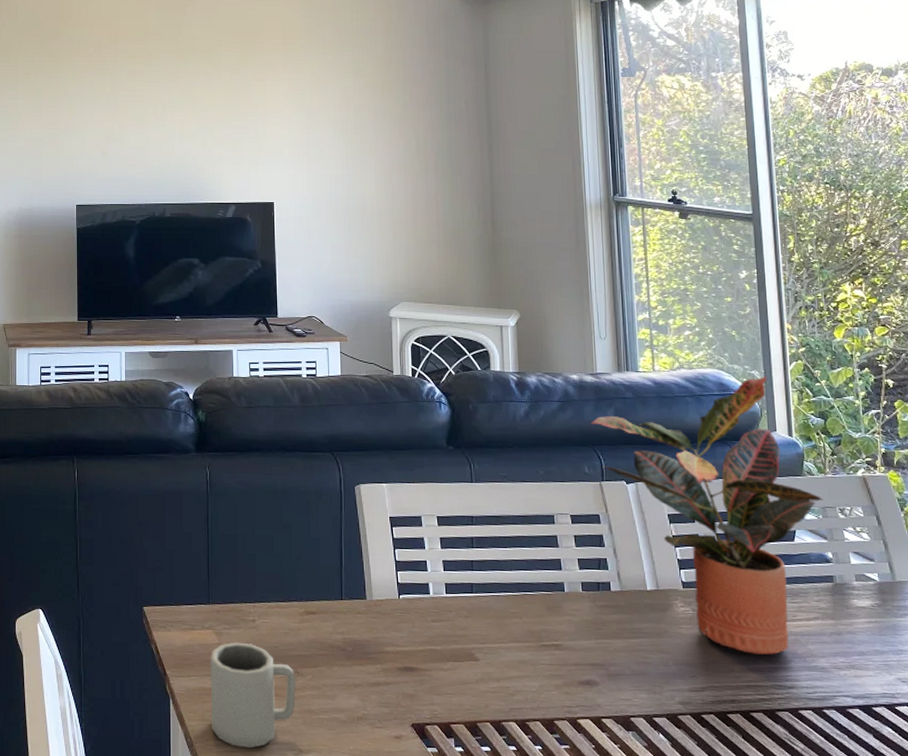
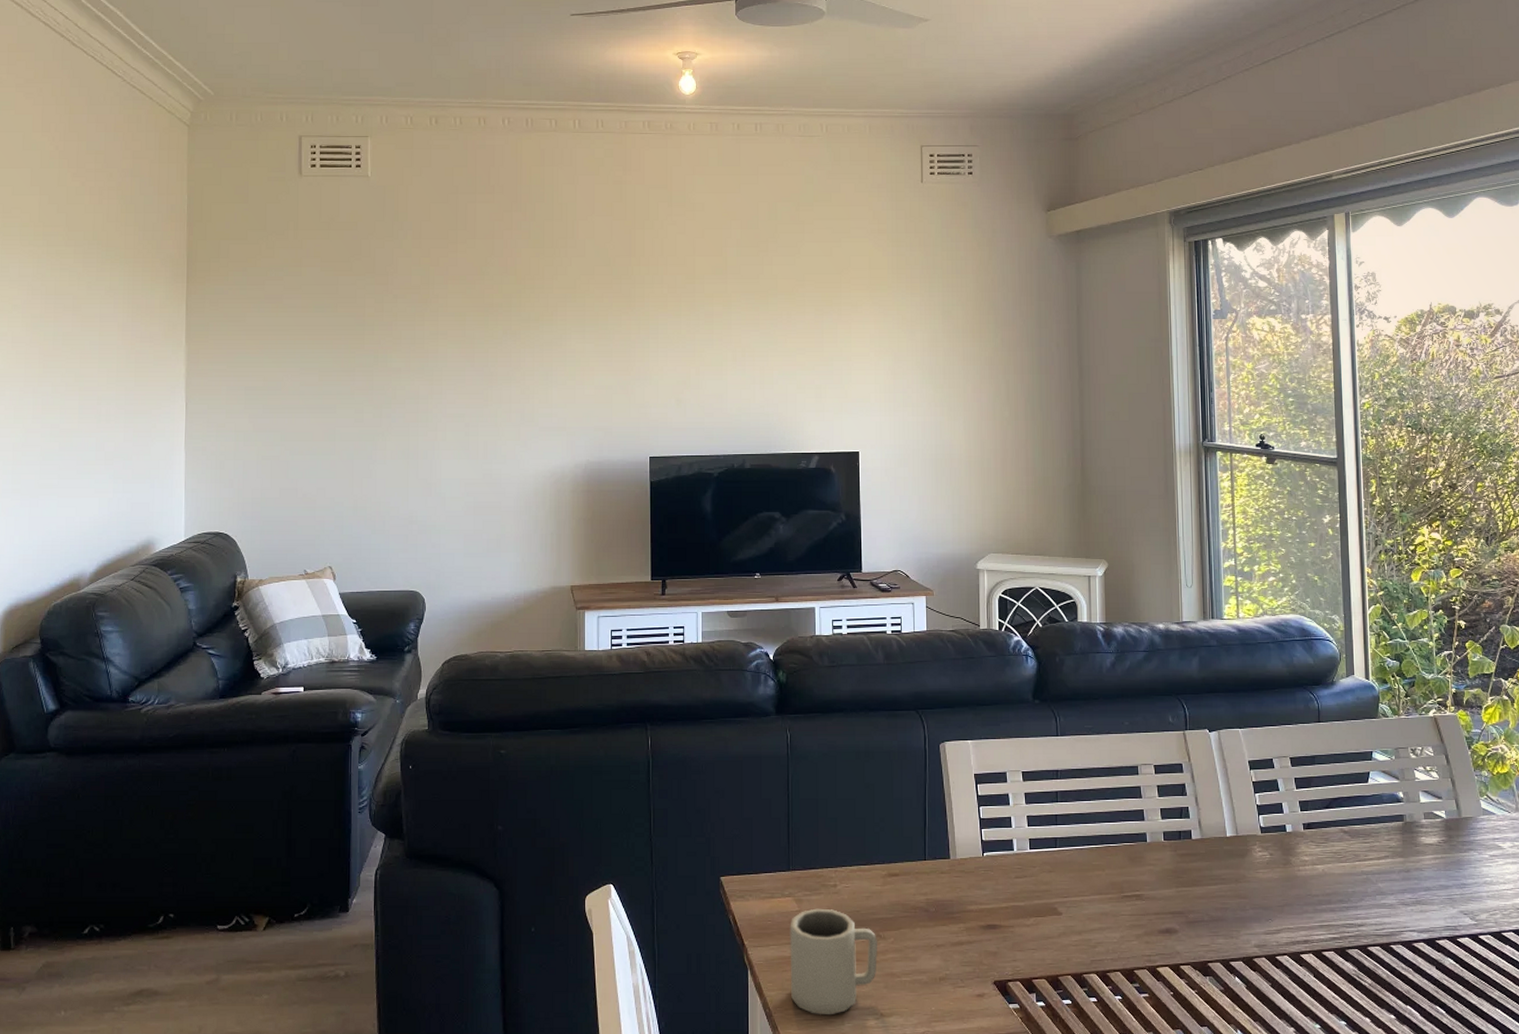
potted plant: present [591,376,823,655] -> none [1176,621,1396,895]

